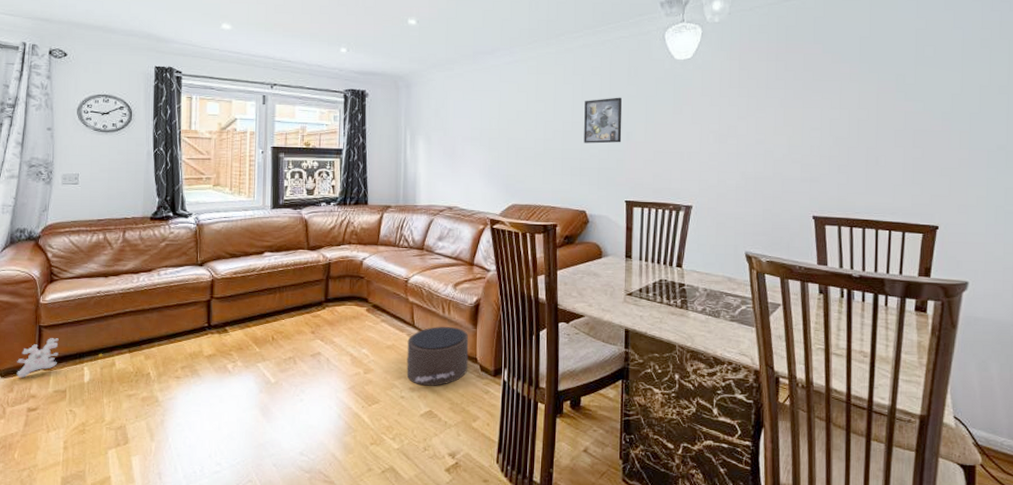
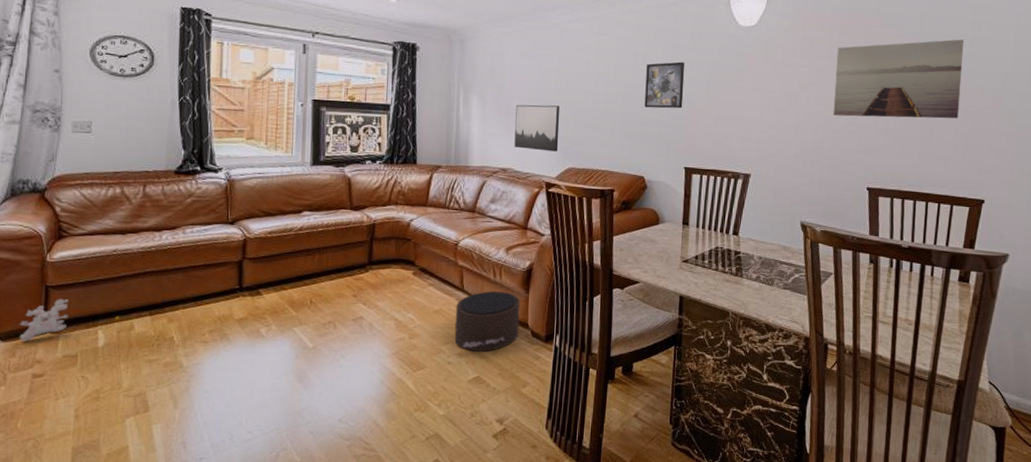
wall art: none [459,144,502,189] -> present [514,104,560,152]
wall art: none [774,62,908,145] -> present [833,39,964,119]

